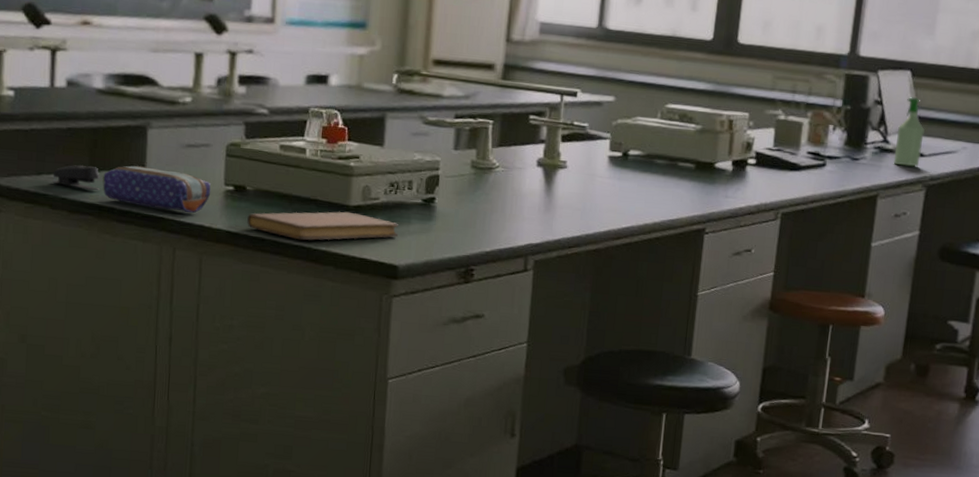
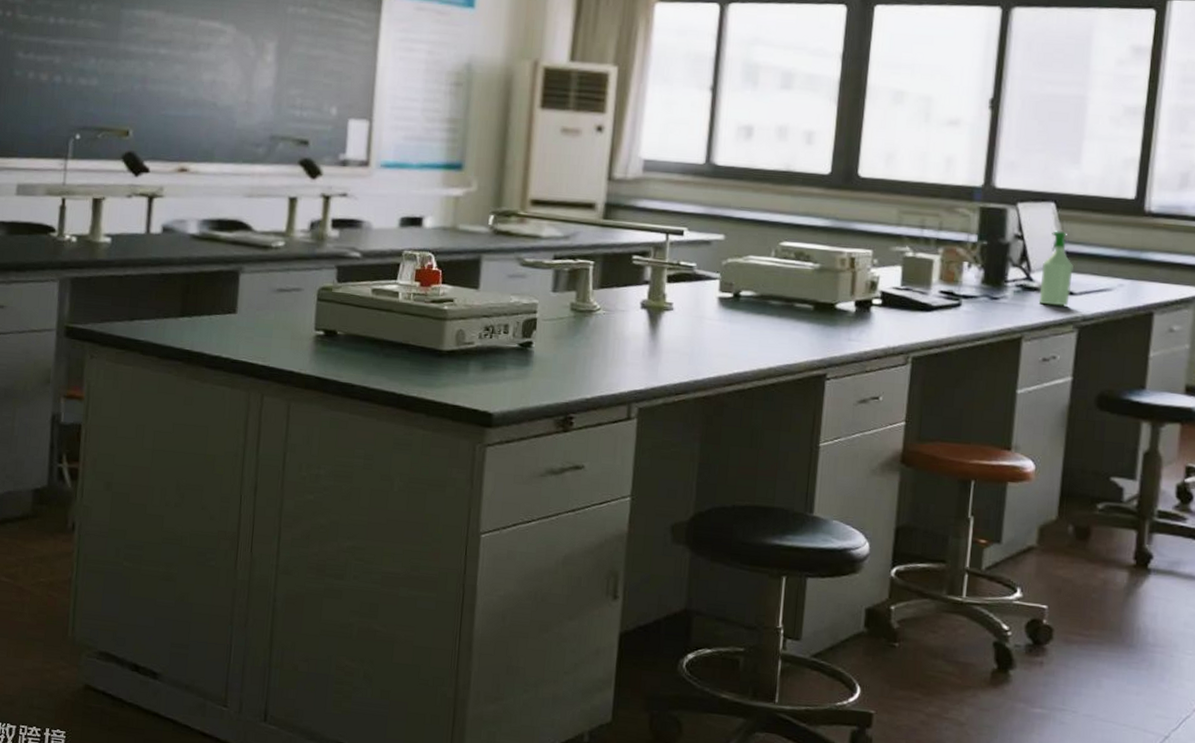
stapler: present [52,165,100,191] -> none [144,310,191,336]
pencil case: present [102,166,211,214] -> none [193,311,301,359]
notebook: present [247,211,399,241] -> none [337,356,494,387]

